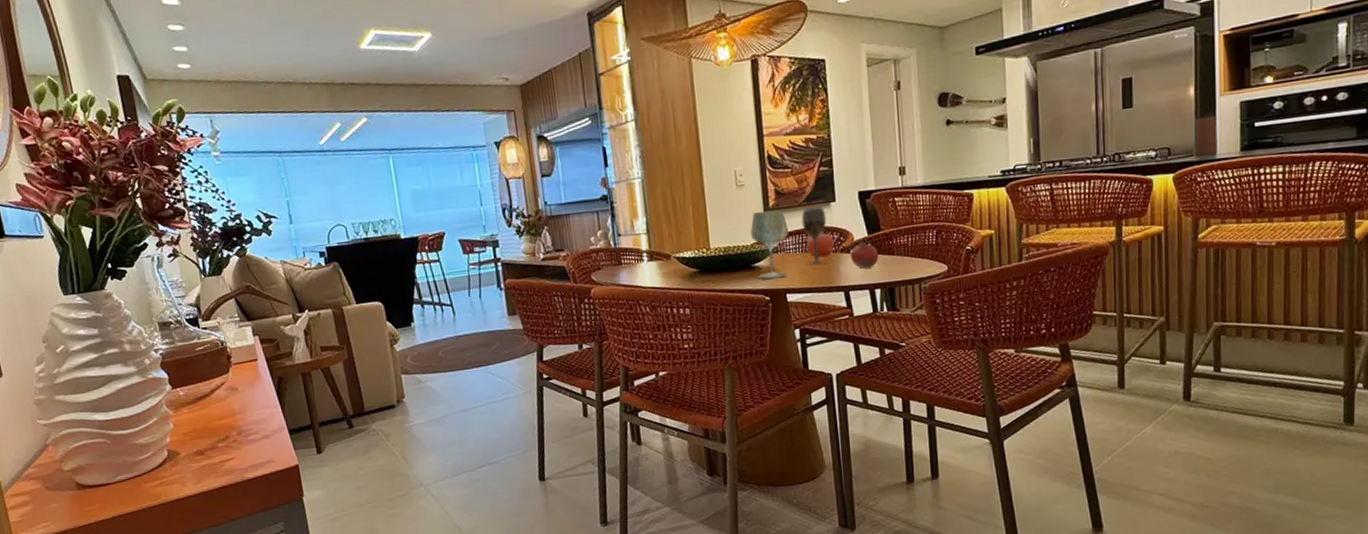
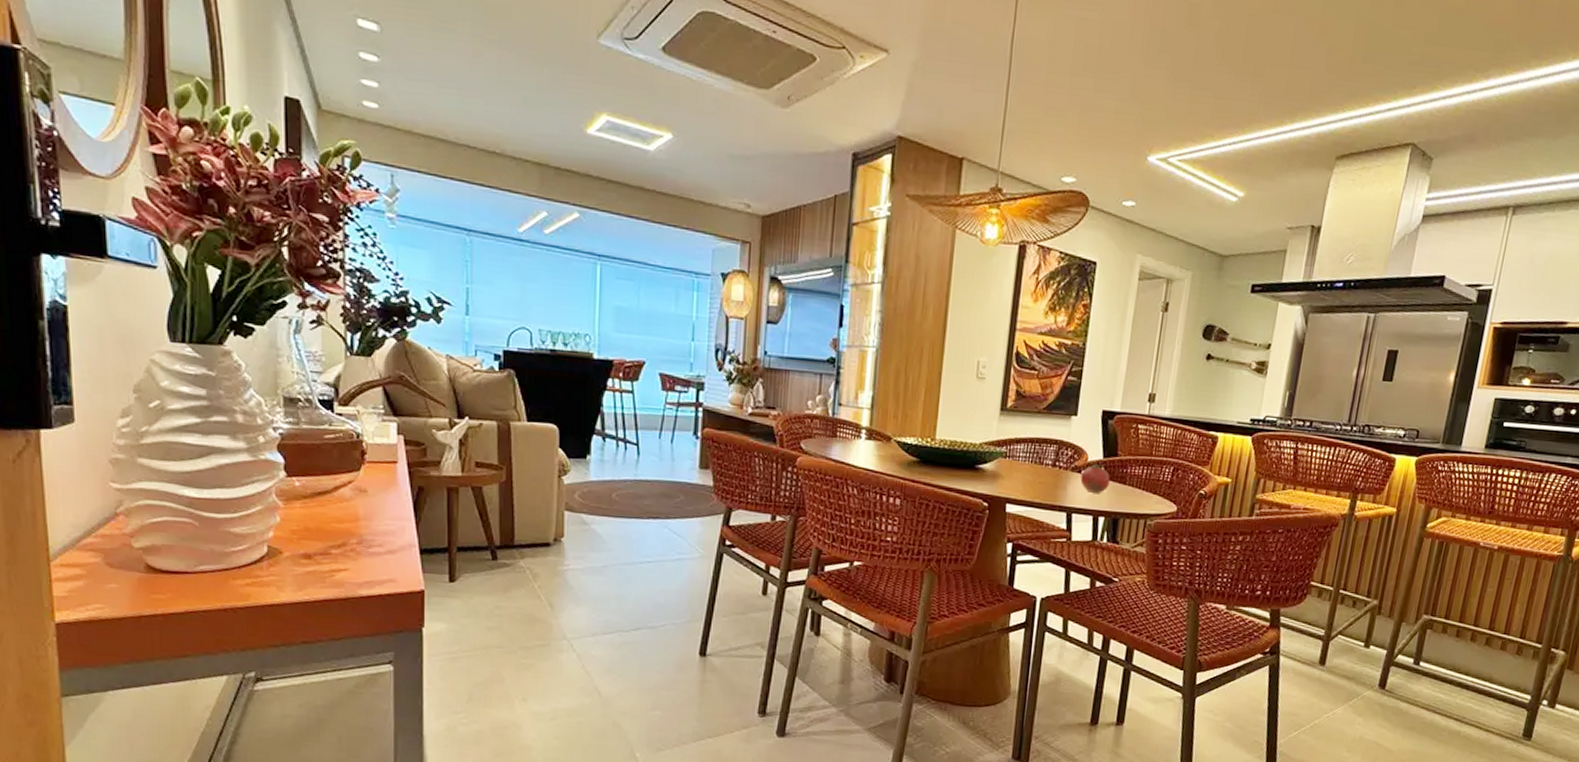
wine glass: present [750,210,789,280] -> none [979,410,1023,486]
wine glass: present [801,206,828,267] -> none [1032,416,1065,481]
fruit: present [807,233,835,258] -> none [1038,446,1068,473]
canister: present [1194,116,1218,156] -> none [1440,406,1469,446]

